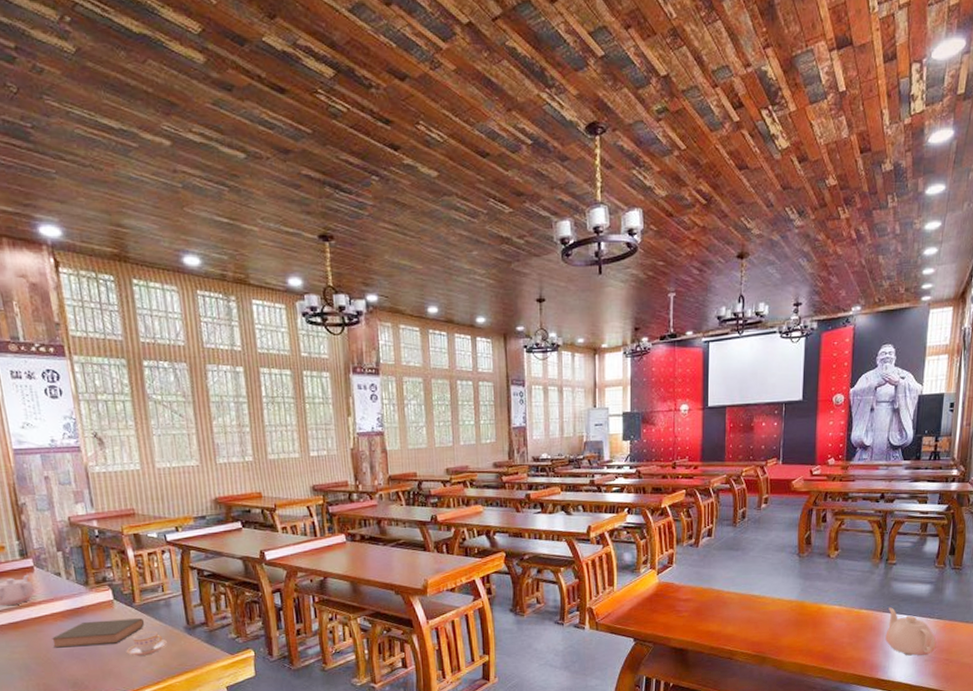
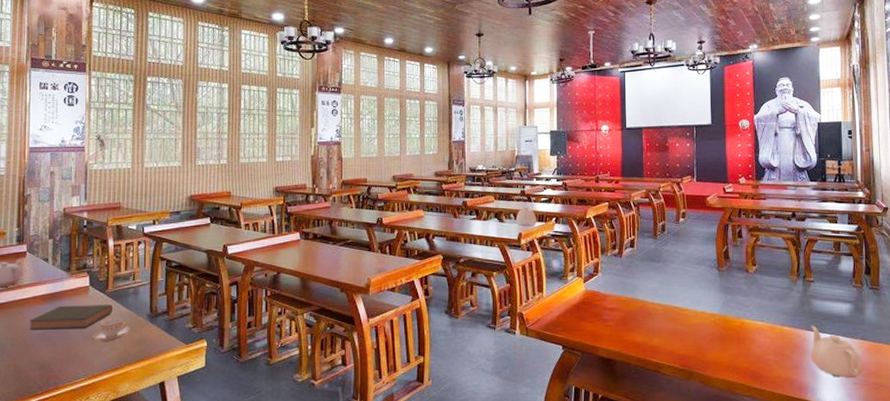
teapot: none [584,496,608,519] -> present [515,205,537,227]

